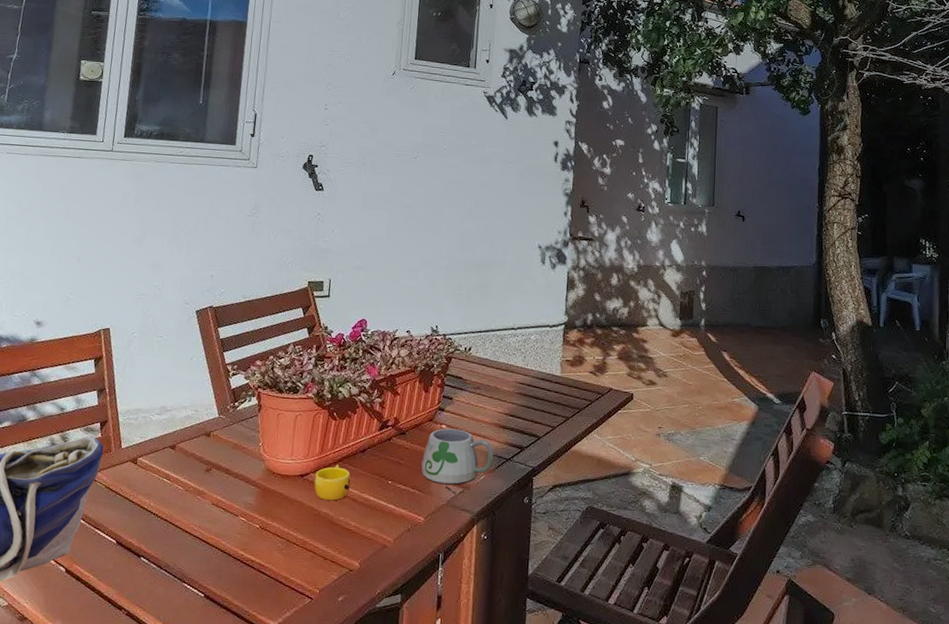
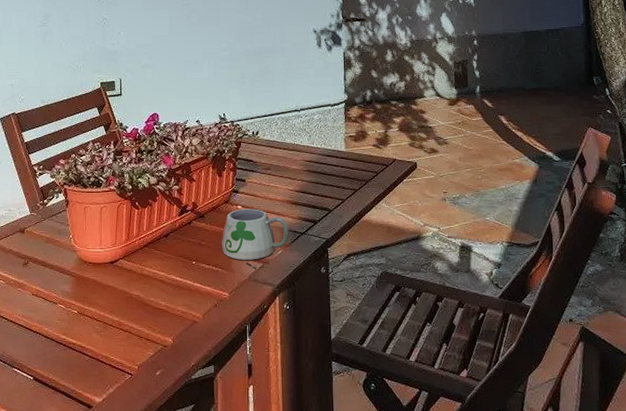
cup: present [313,464,351,501] -> none [123,250,158,283]

